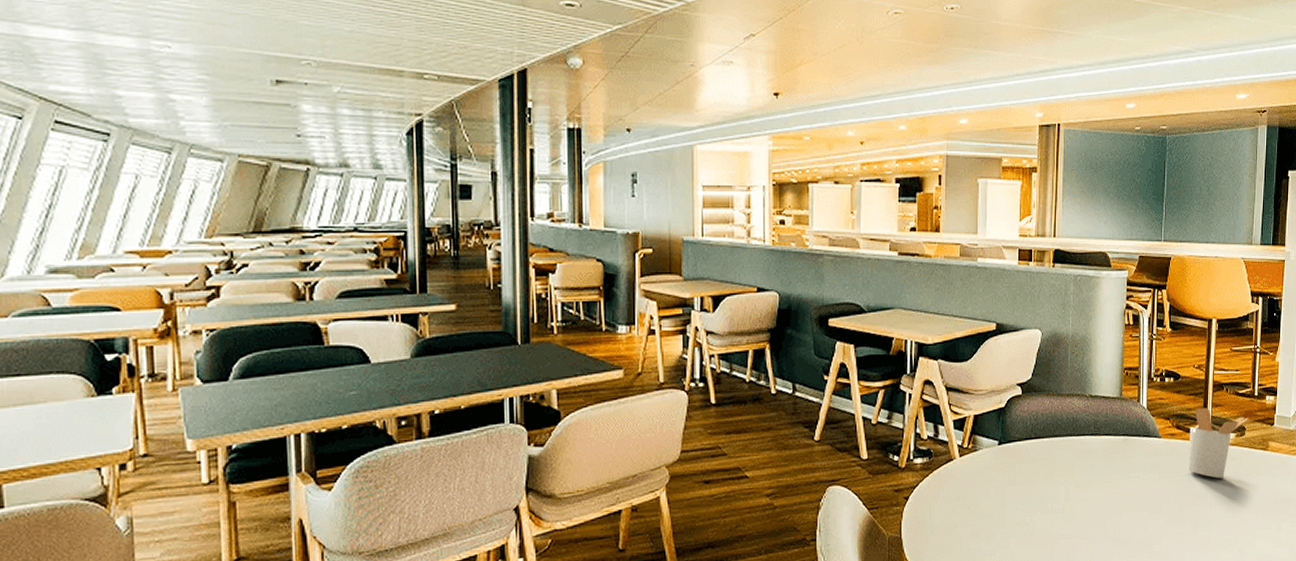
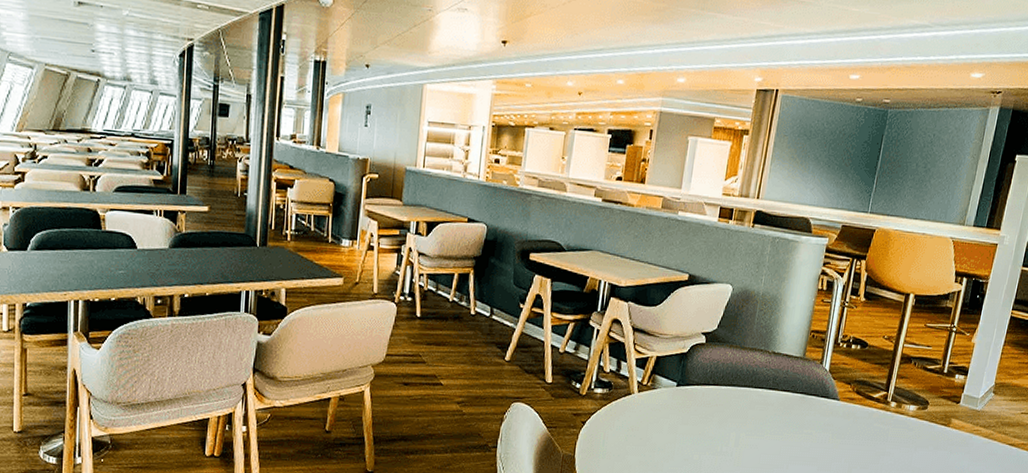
utensil holder: present [1188,407,1250,479] -> none [863,377,935,446]

